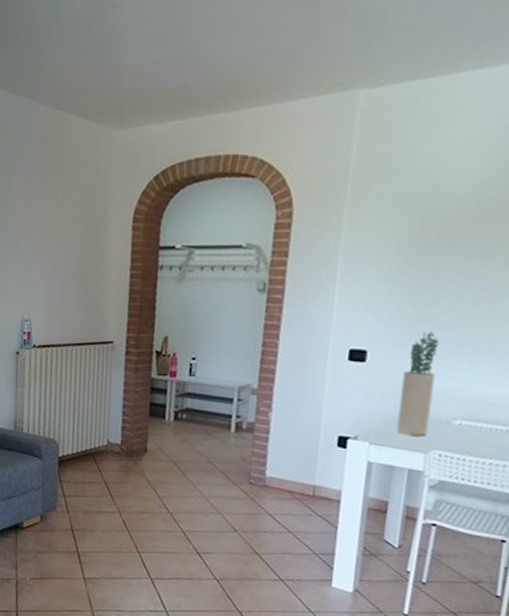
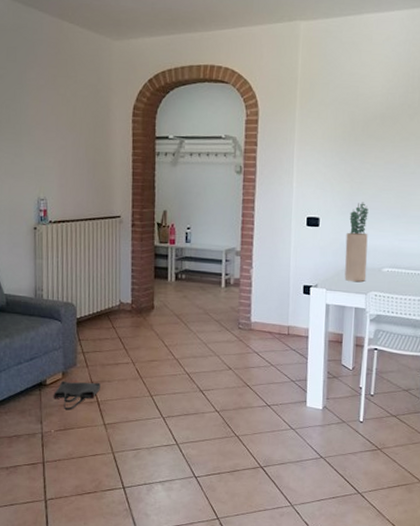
tote bag: none [30,525,82,559] -> present [53,381,100,411]

